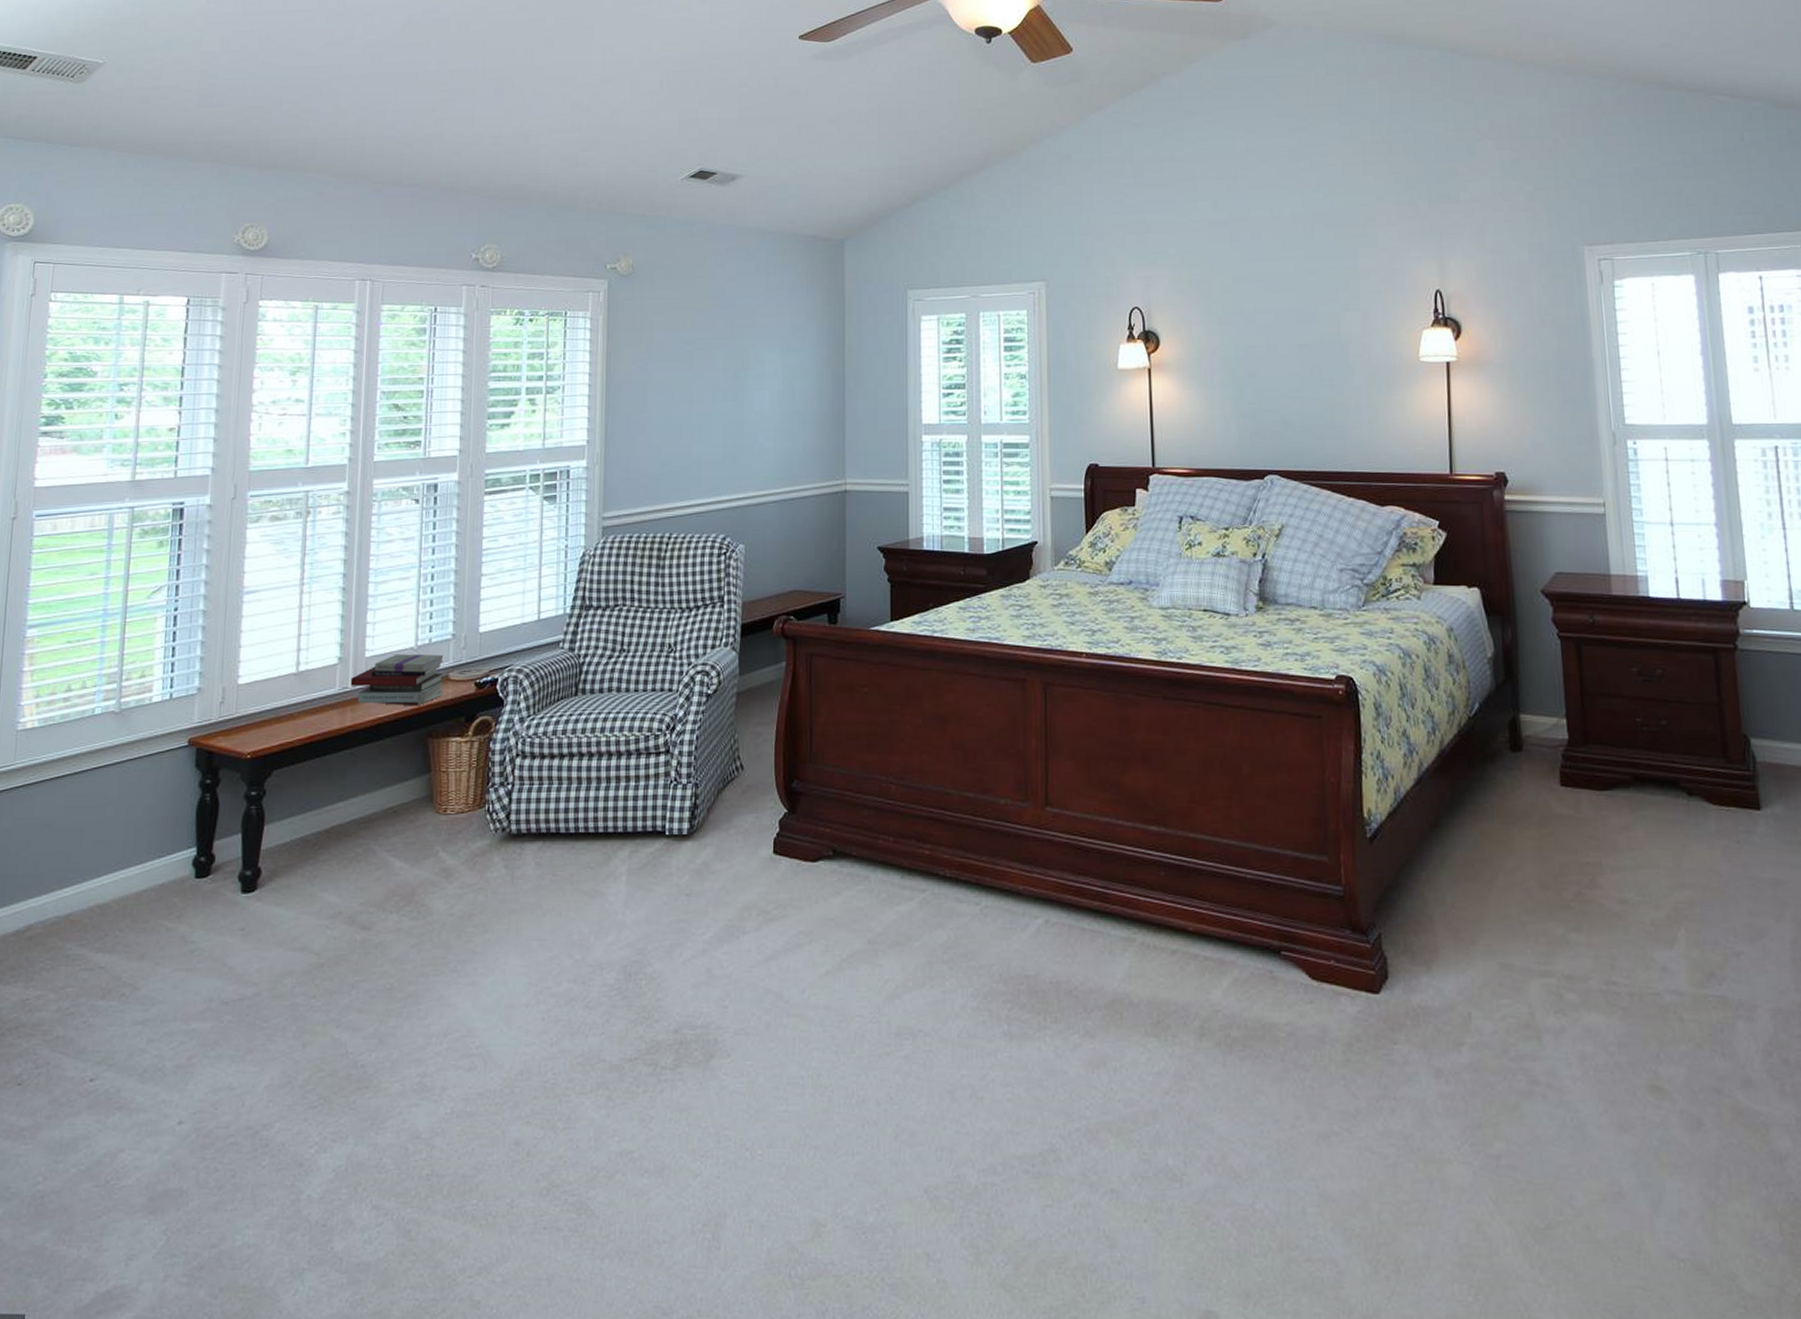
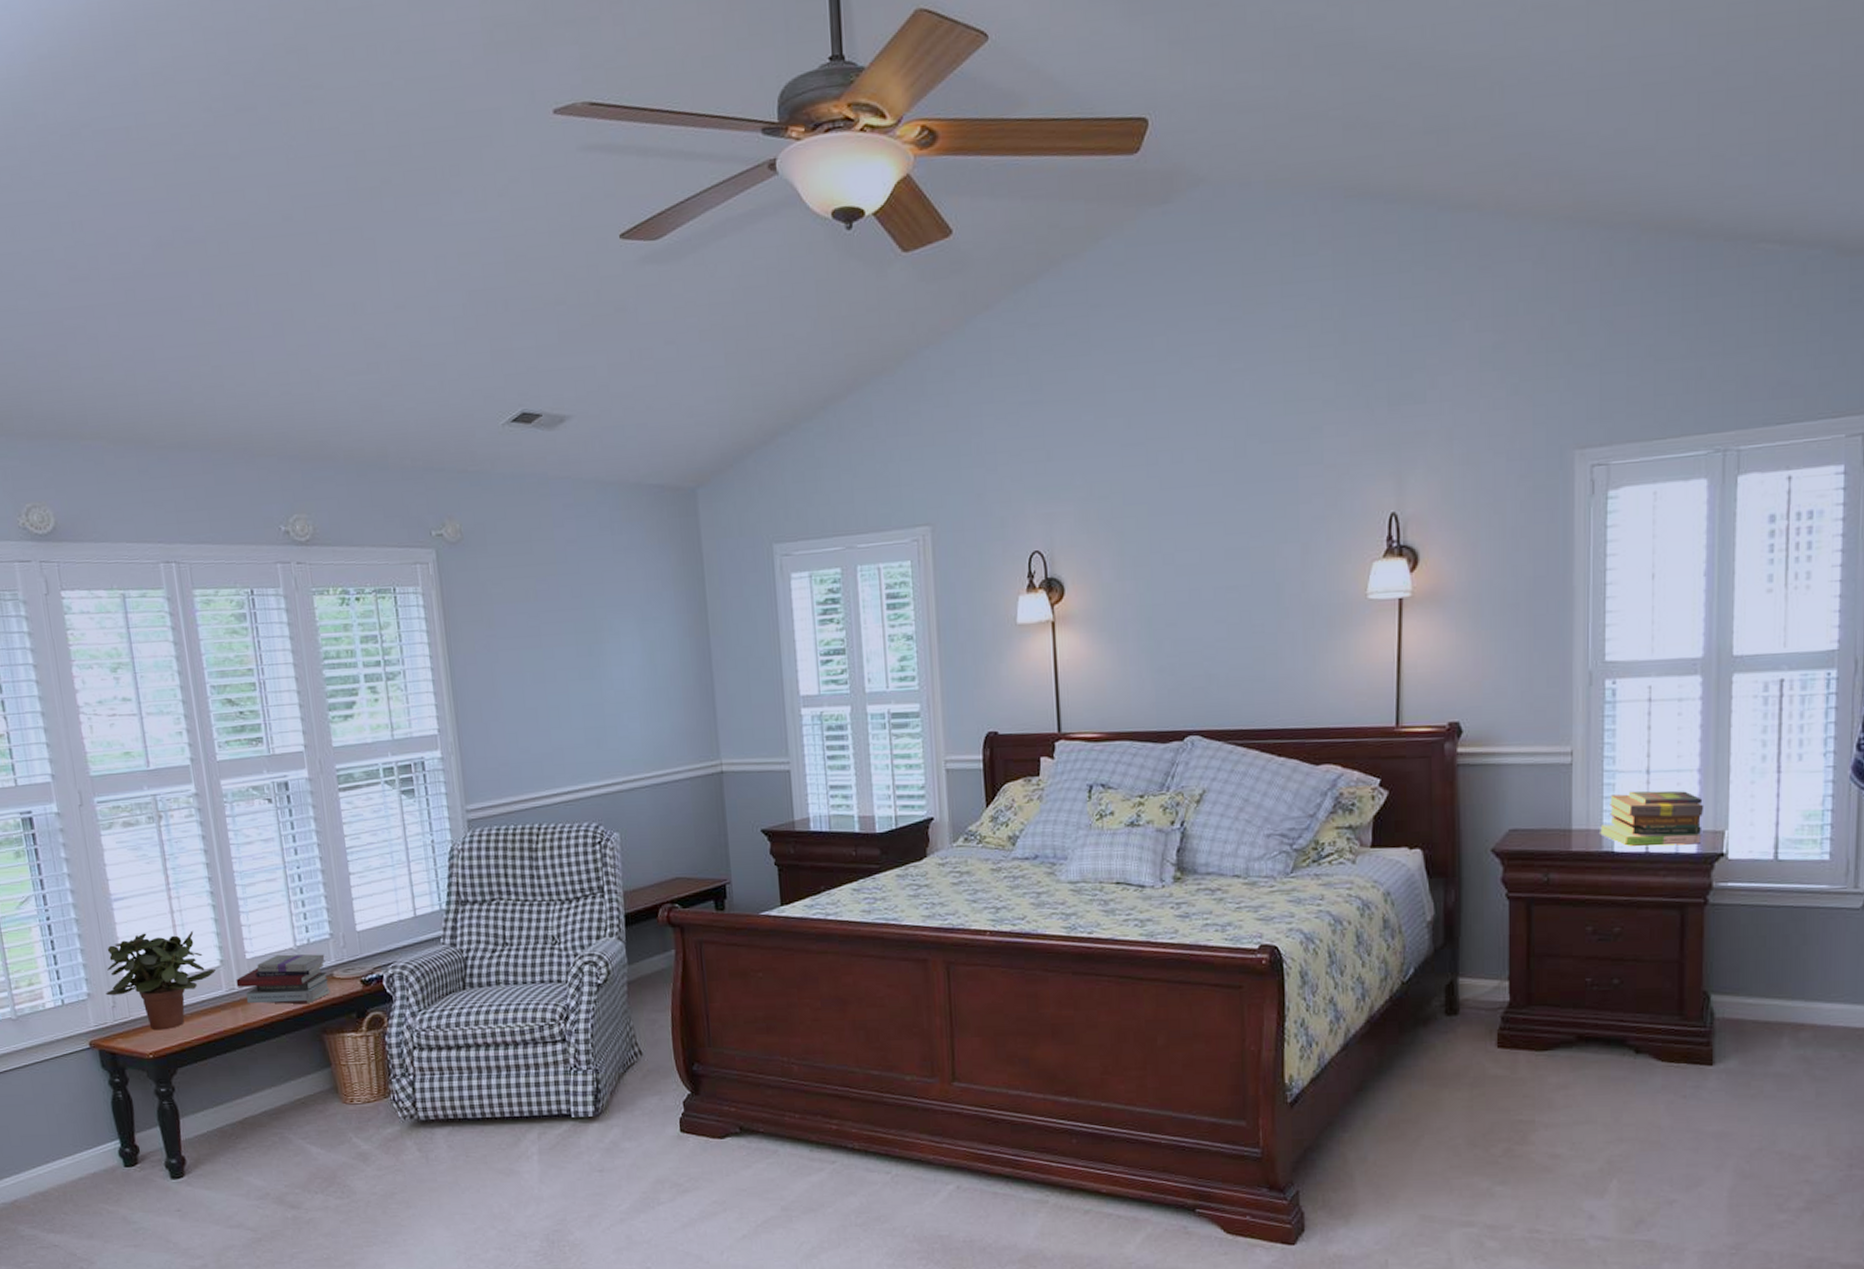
potted plant: none [217,626,332,729] -> present [106,930,216,1031]
books: none [1635,541,1725,593] -> present [1600,790,1705,846]

